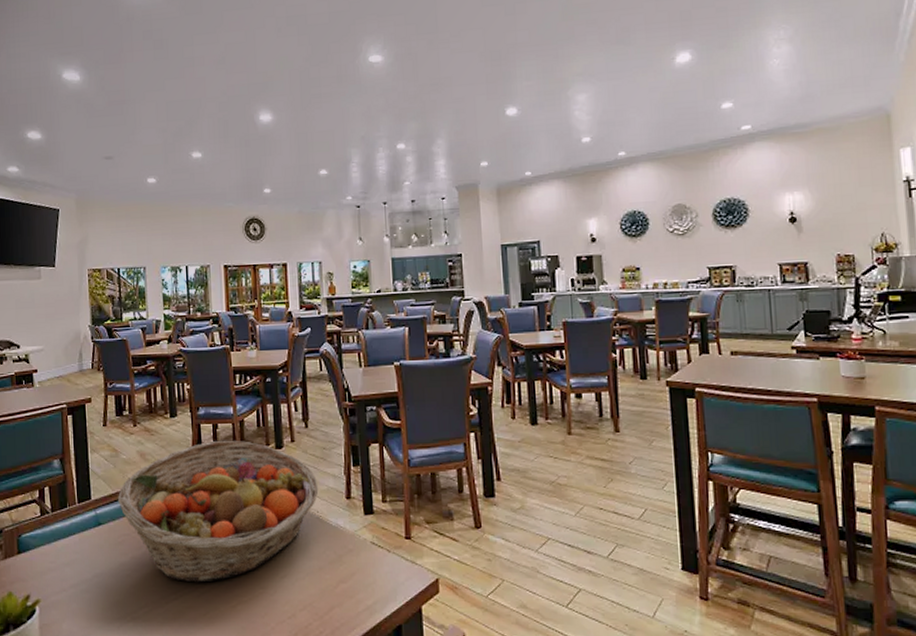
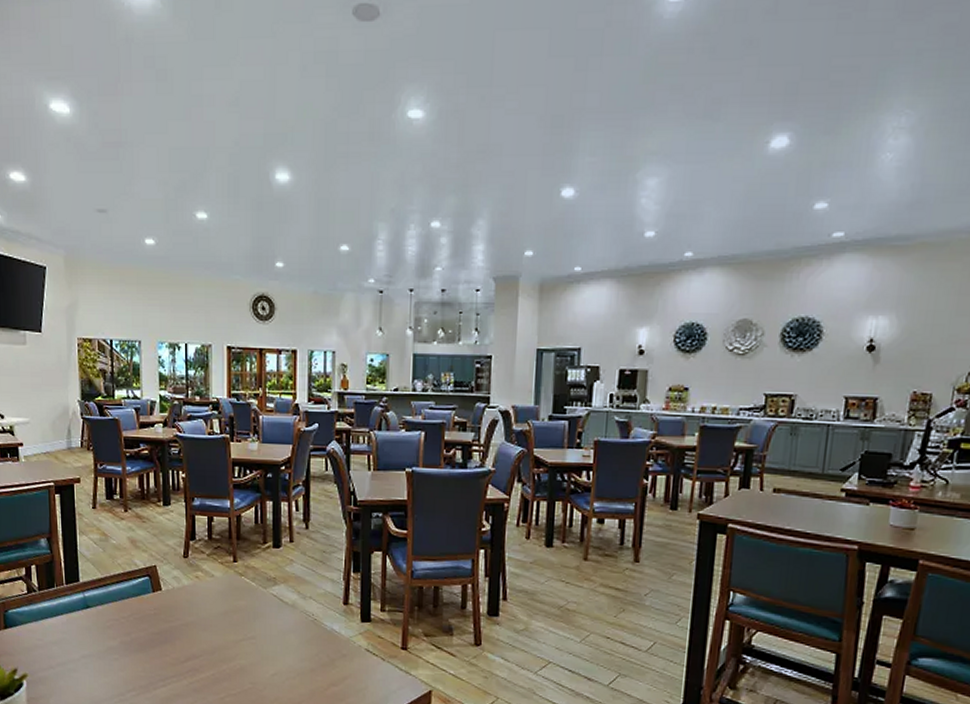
fruit basket: present [118,440,319,583] -> none [107,533,316,673]

